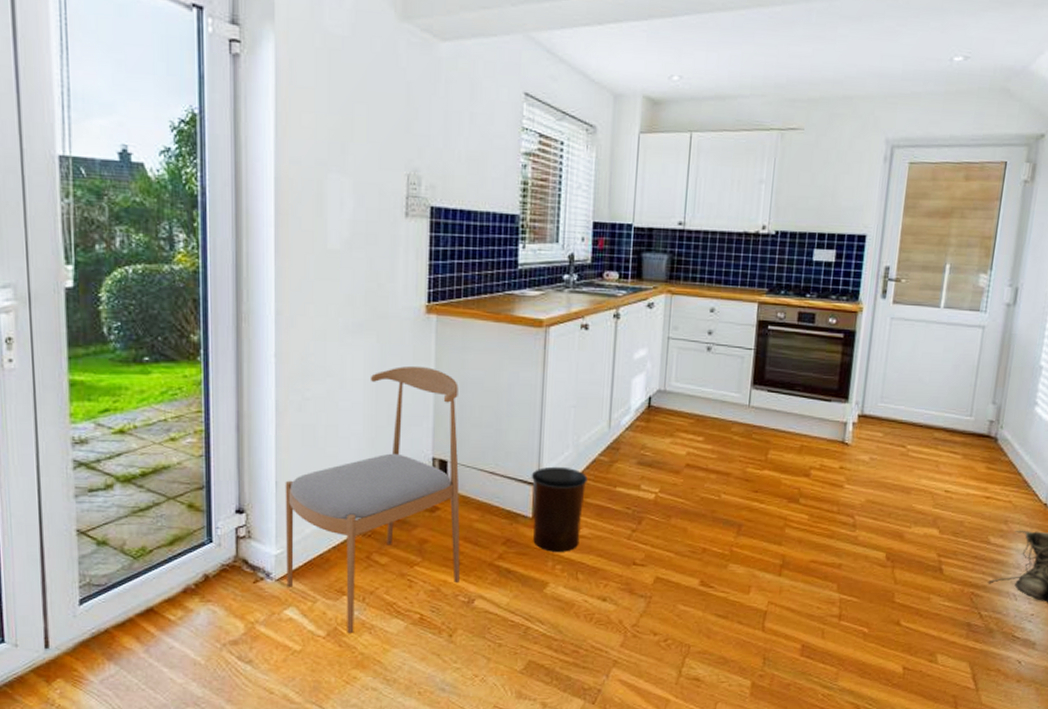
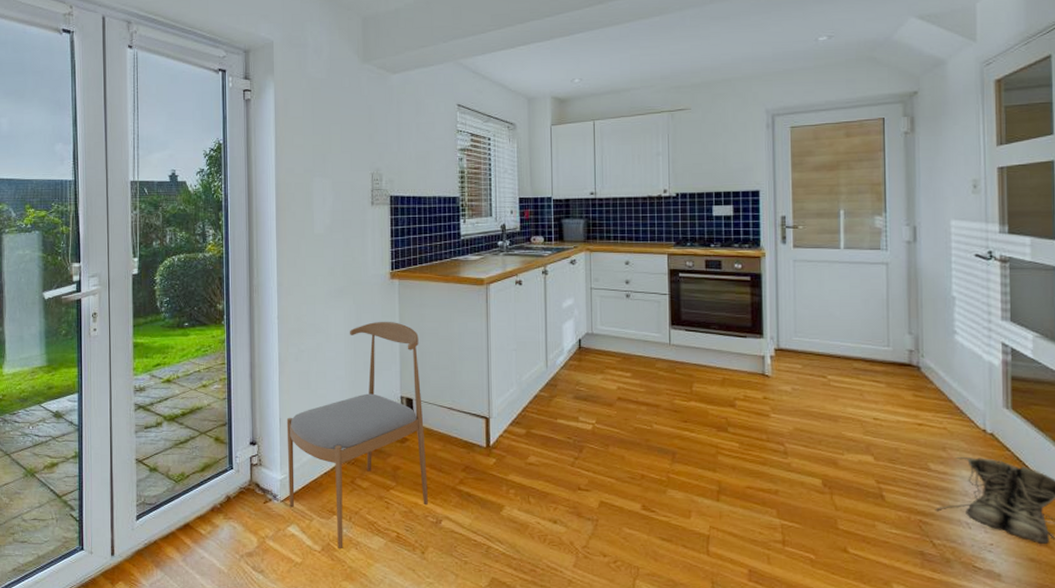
waste bin: present [531,466,588,552] -> none [483,402,531,478]

